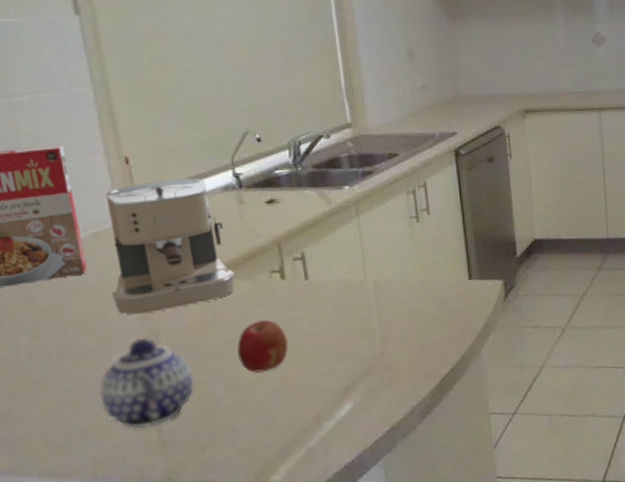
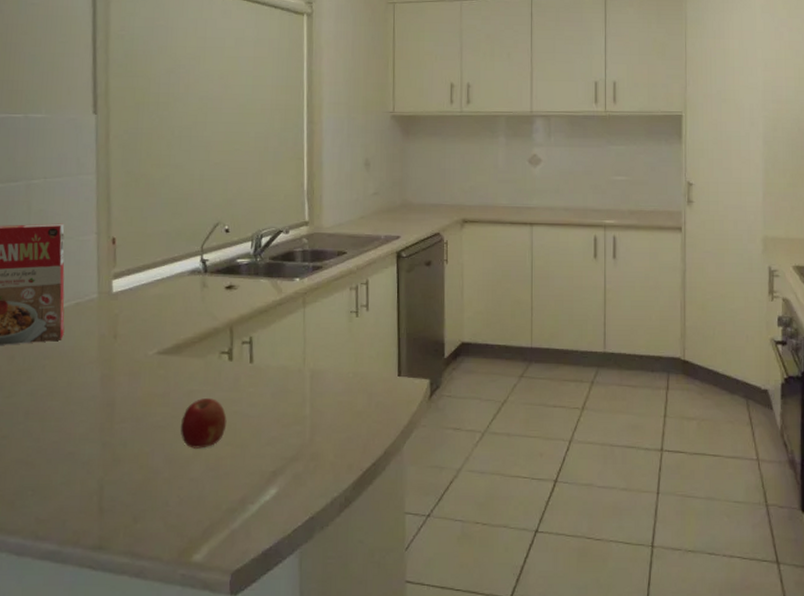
teapot: present [99,337,195,429] -> none [54,404,139,493]
coffee maker: present [105,178,235,315] -> none [81,260,189,383]

